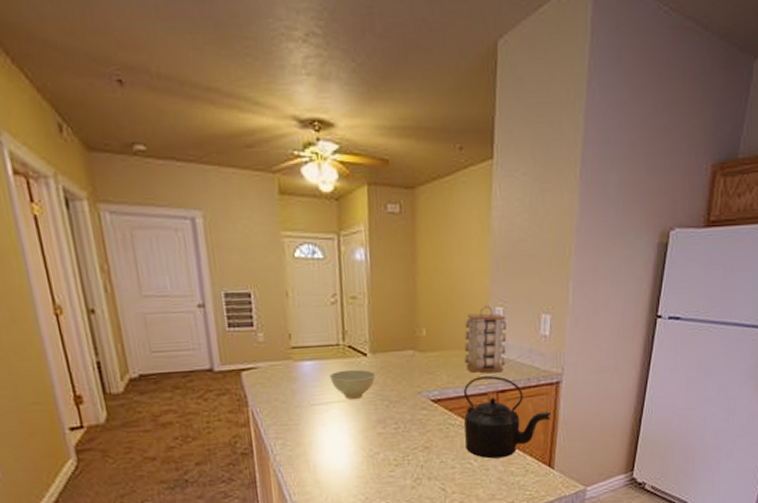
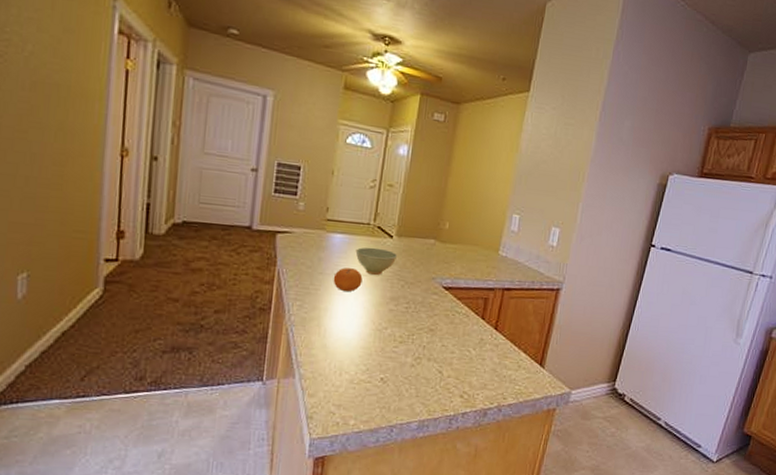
fruit: none [311,396,344,422] -> present [333,268,363,292]
kettle: present [463,376,552,459] -> none [467,273,549,351]
spice rack: present [464,305,508,373] -> none [478,211,522,272]

